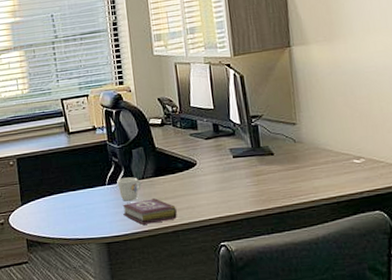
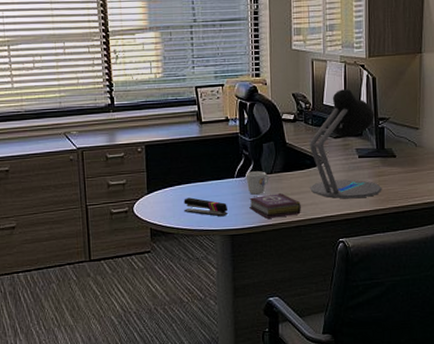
stapler: none [57,207,103,225] -> present [183,197,229,217]
desk lamp: none [180,89,262,201] -> present [309,89,382,199]

